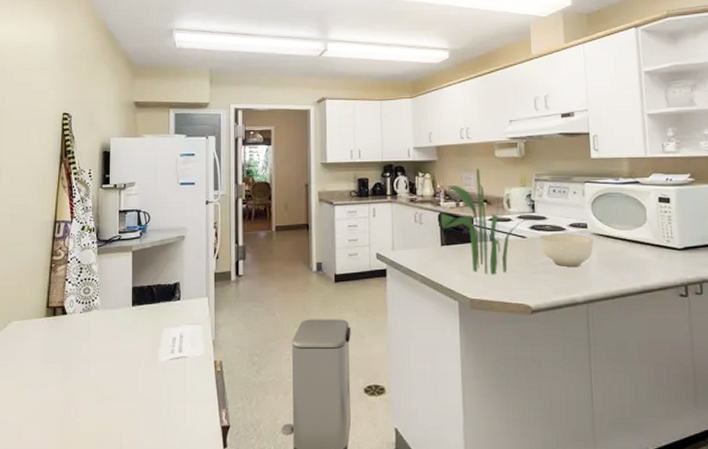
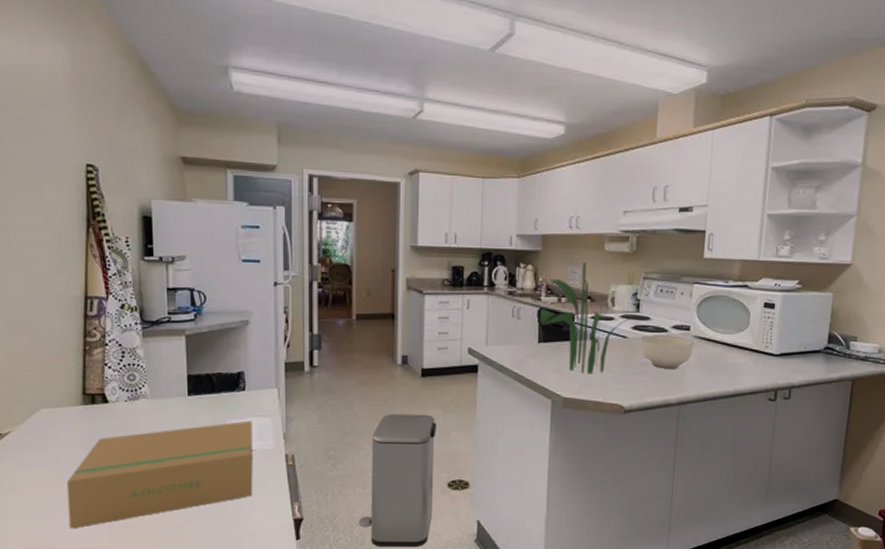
box: none [26,328,186,436] -> present [66,420,253,529]

